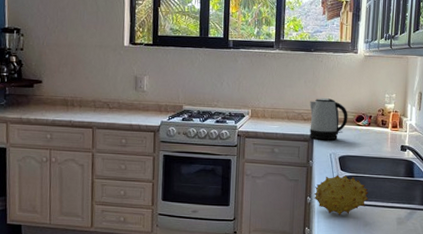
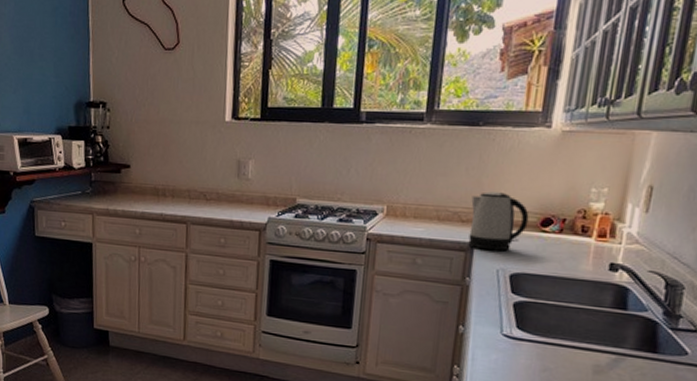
fruit: present [314,174,369,215] -> none [468,298,552,354]

